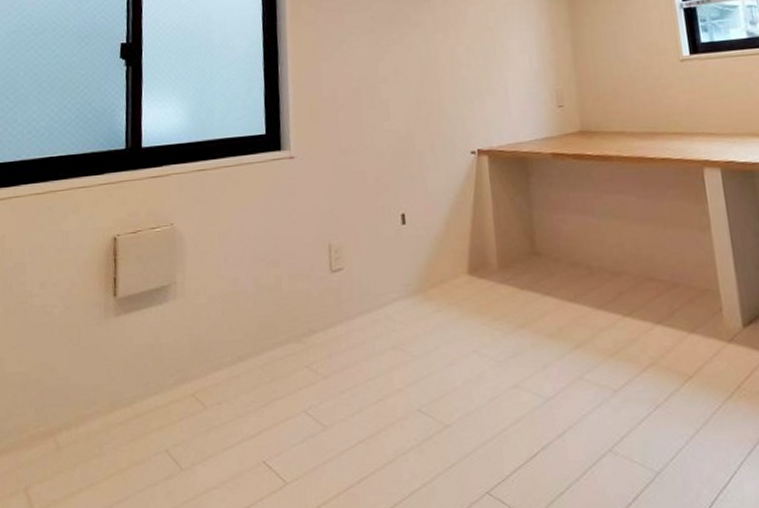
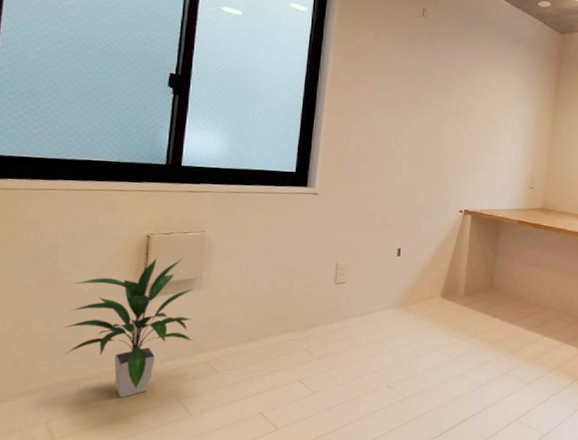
indoor plant: none [35,260,175,451] -> present [63,257,193,398]

